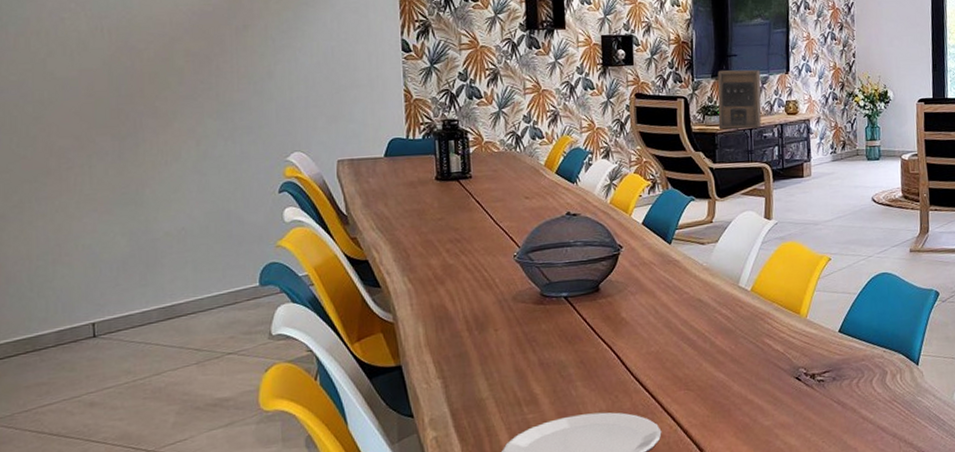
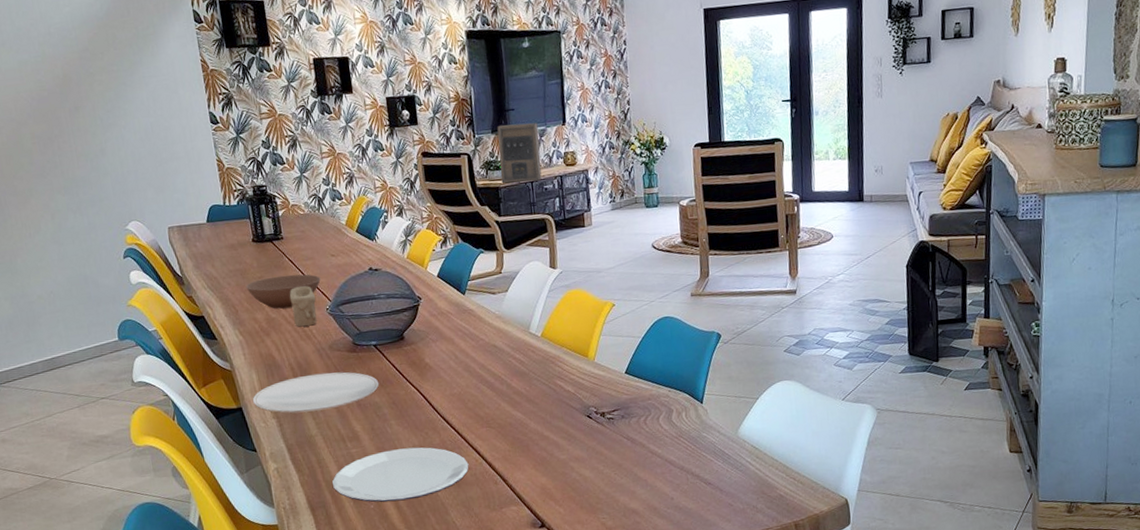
plate: none [415,326,567,373] -> present [252,372,379,413]
bowl: none [422,216,510,255] -> present [245,274,321,309]
candle: none [472,230,503,275] -> present [289,286,317,327]

